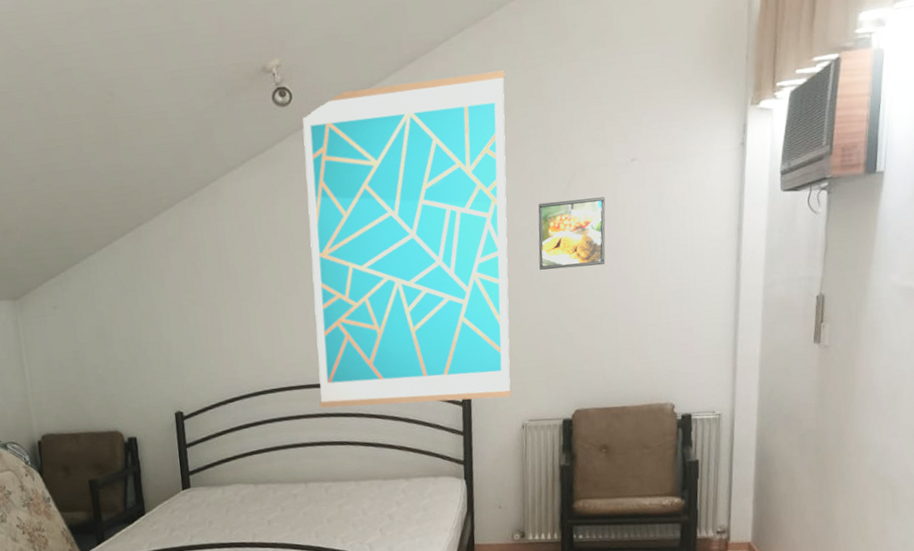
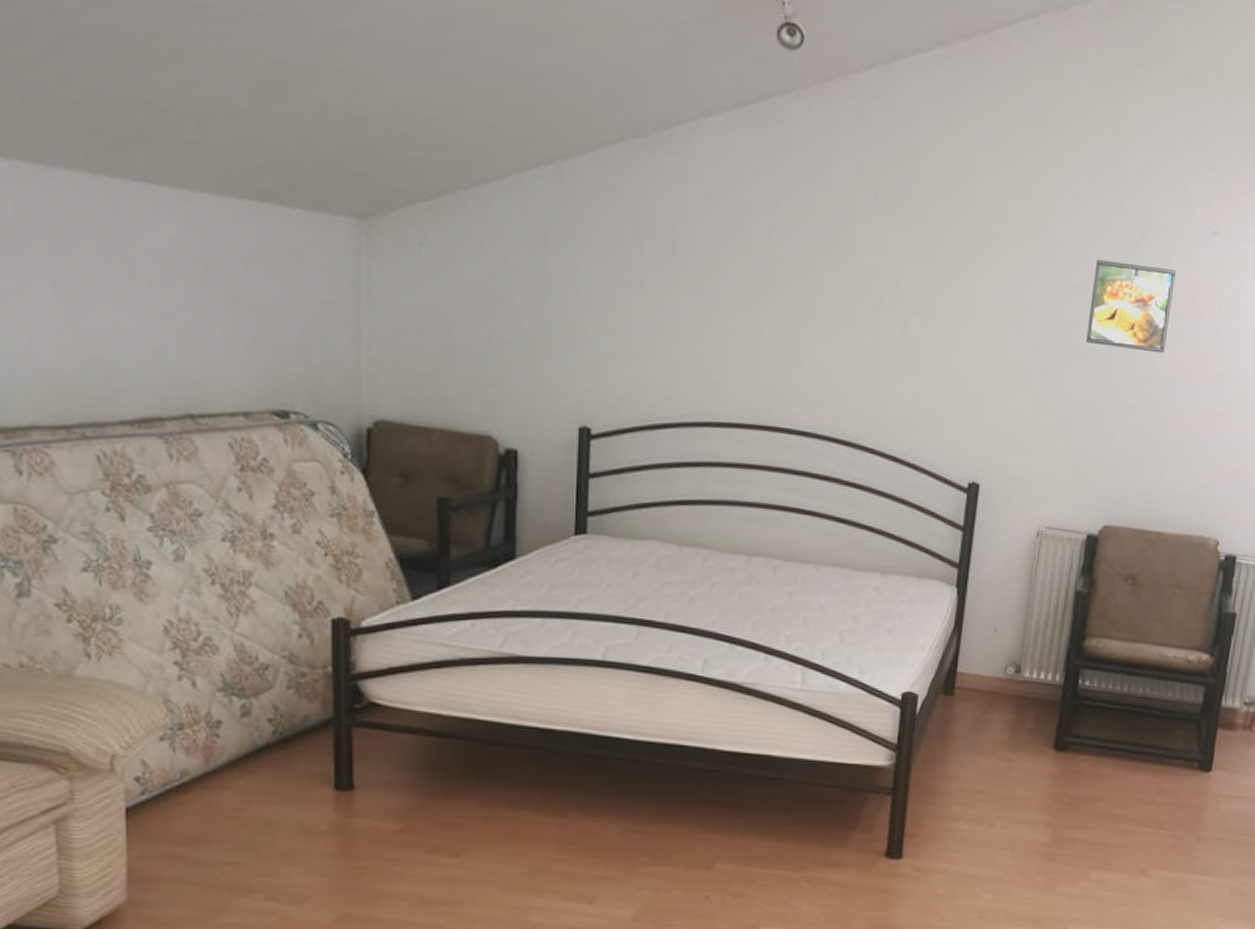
wall art: present [303,70,511,409] -> none [782,52,1080,494]

